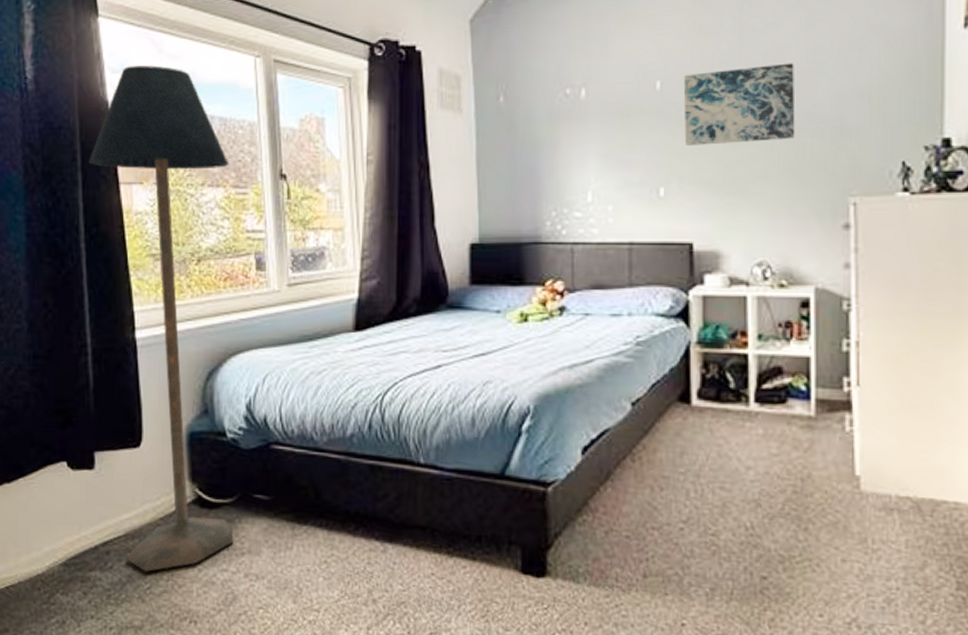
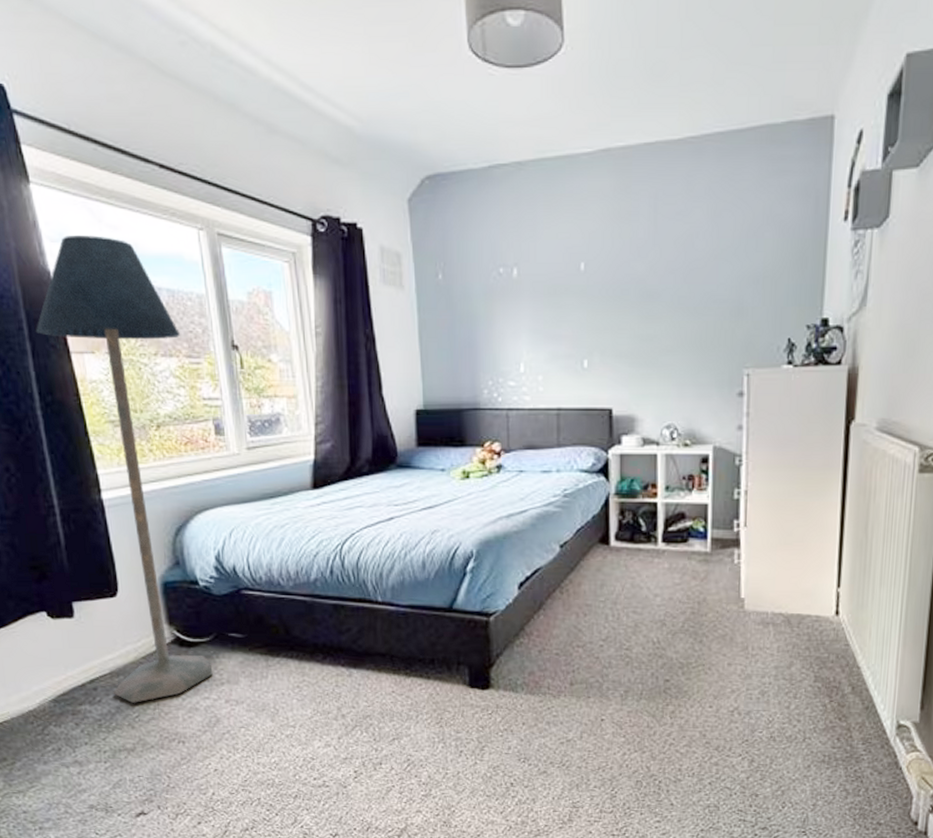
wall art: present [683,63,796,146] -> none [604,249,701,322]

